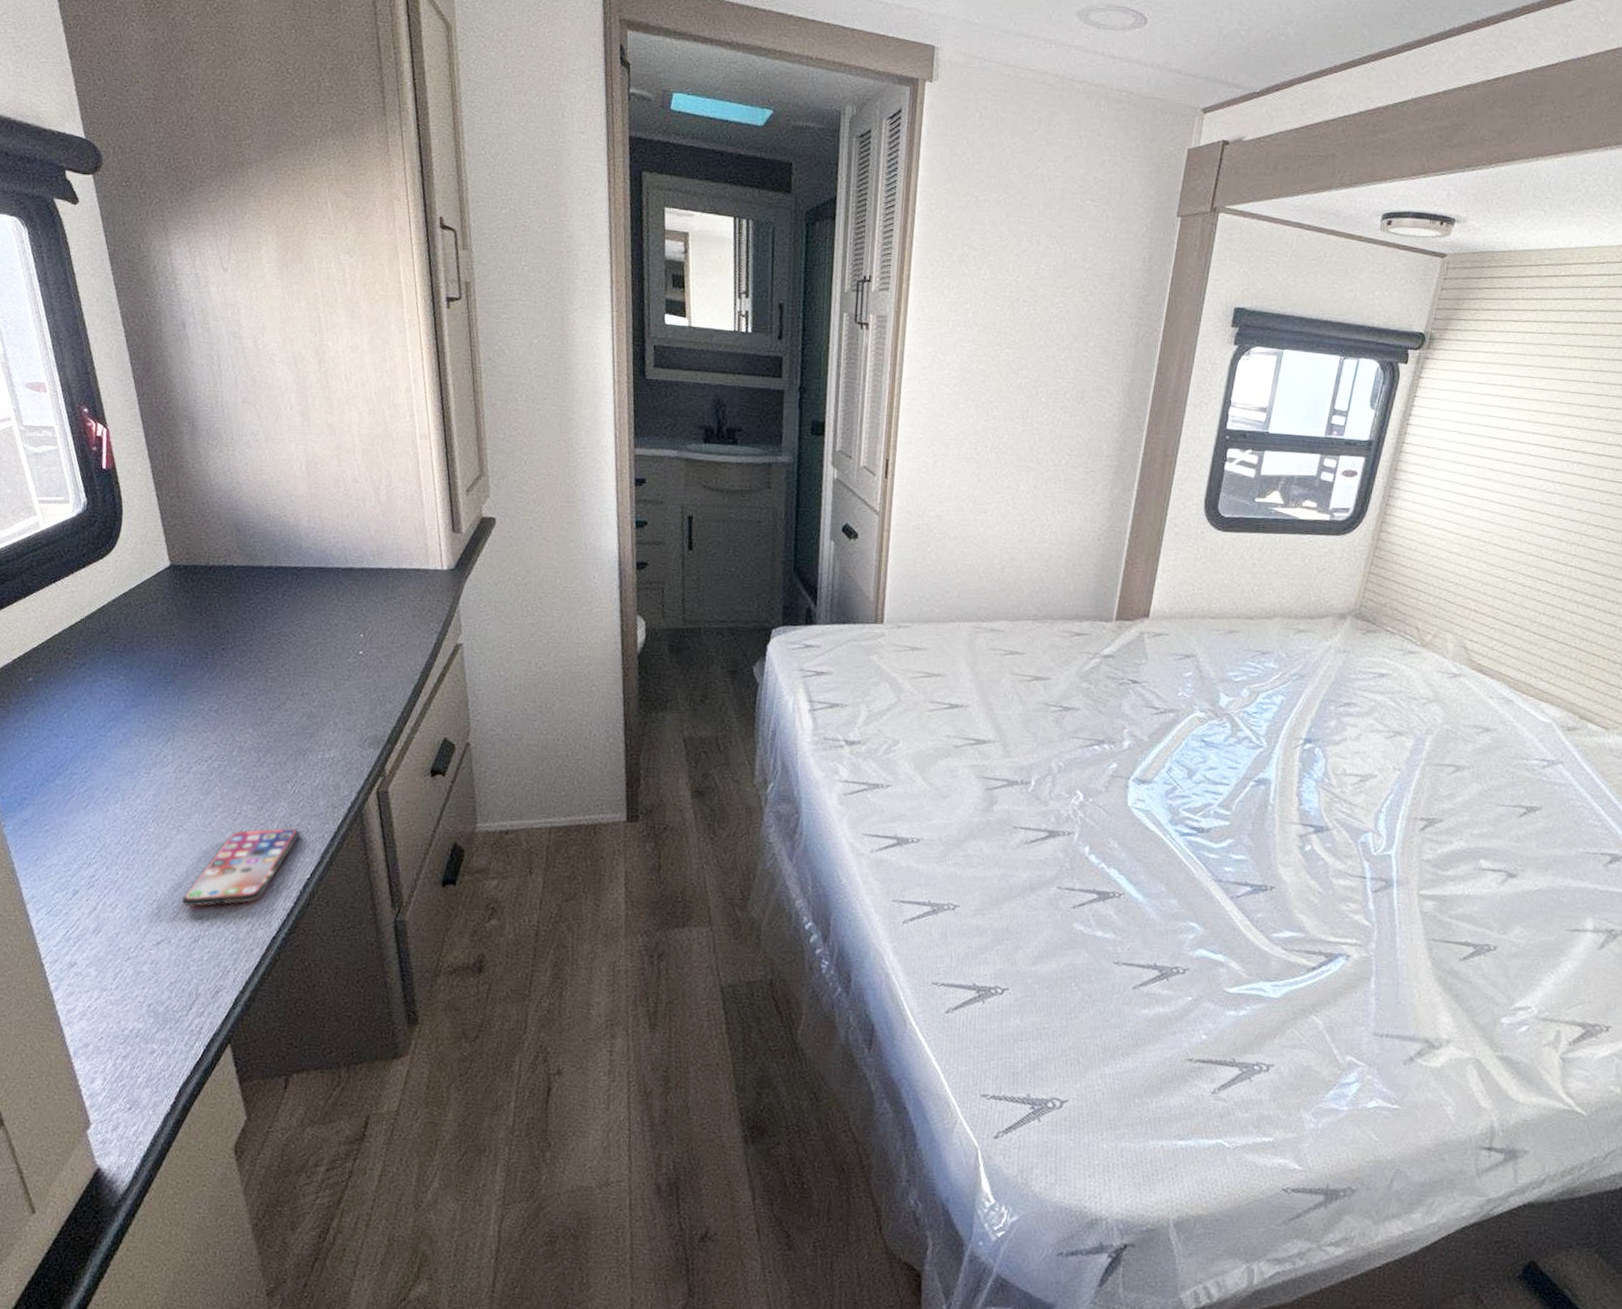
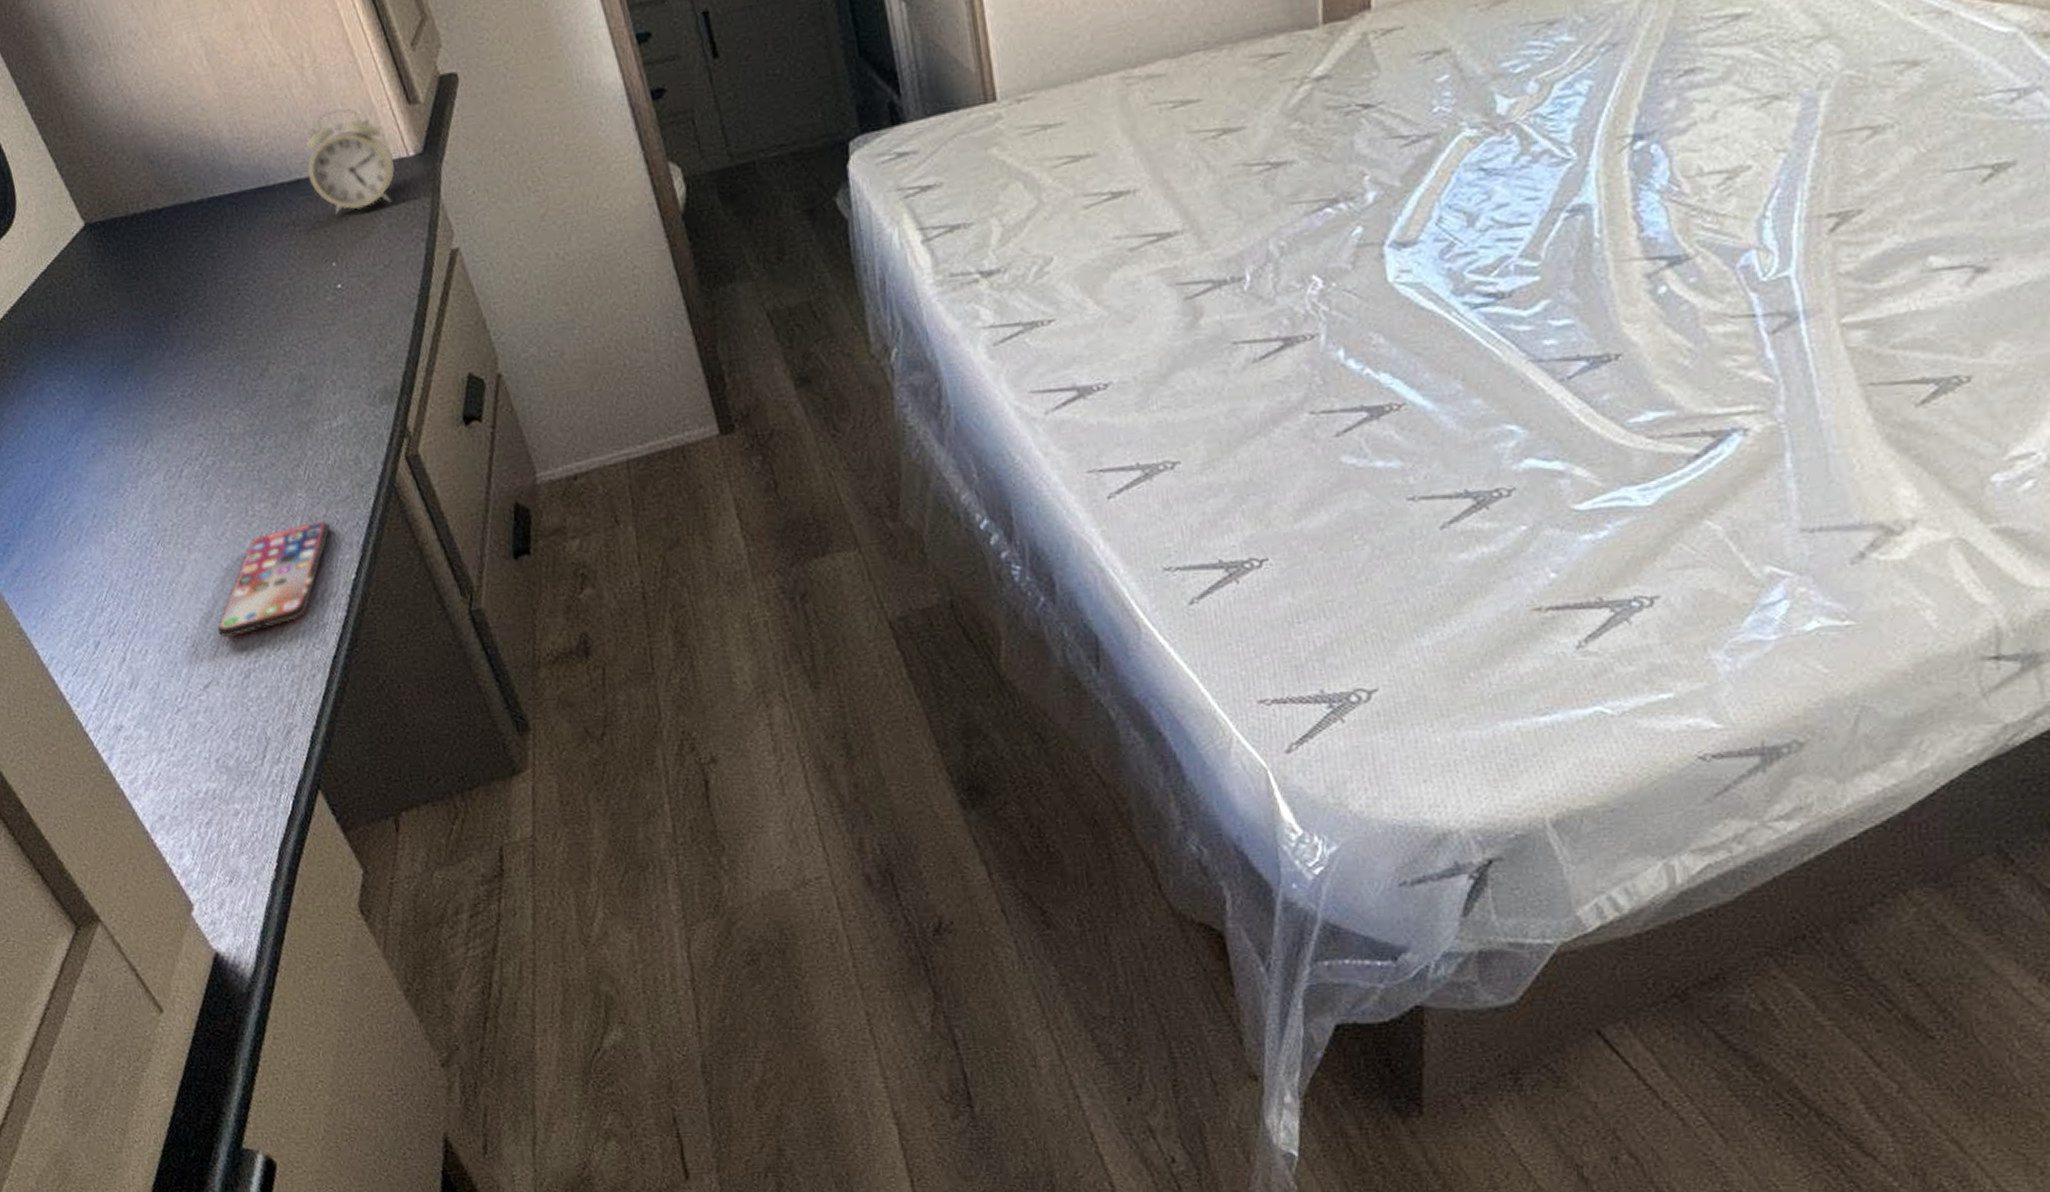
alarm clock: none [360,523,431,600] -> present [306,108,396,214]

